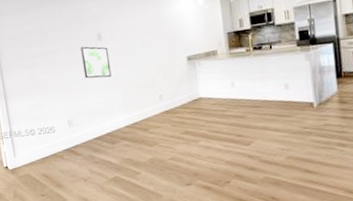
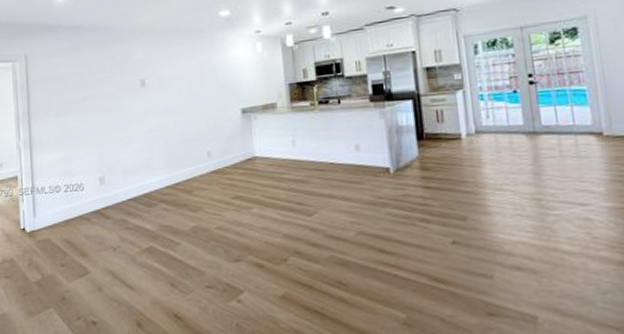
wall art: present [80,46,112,79] -> none [121,93,154,130]

